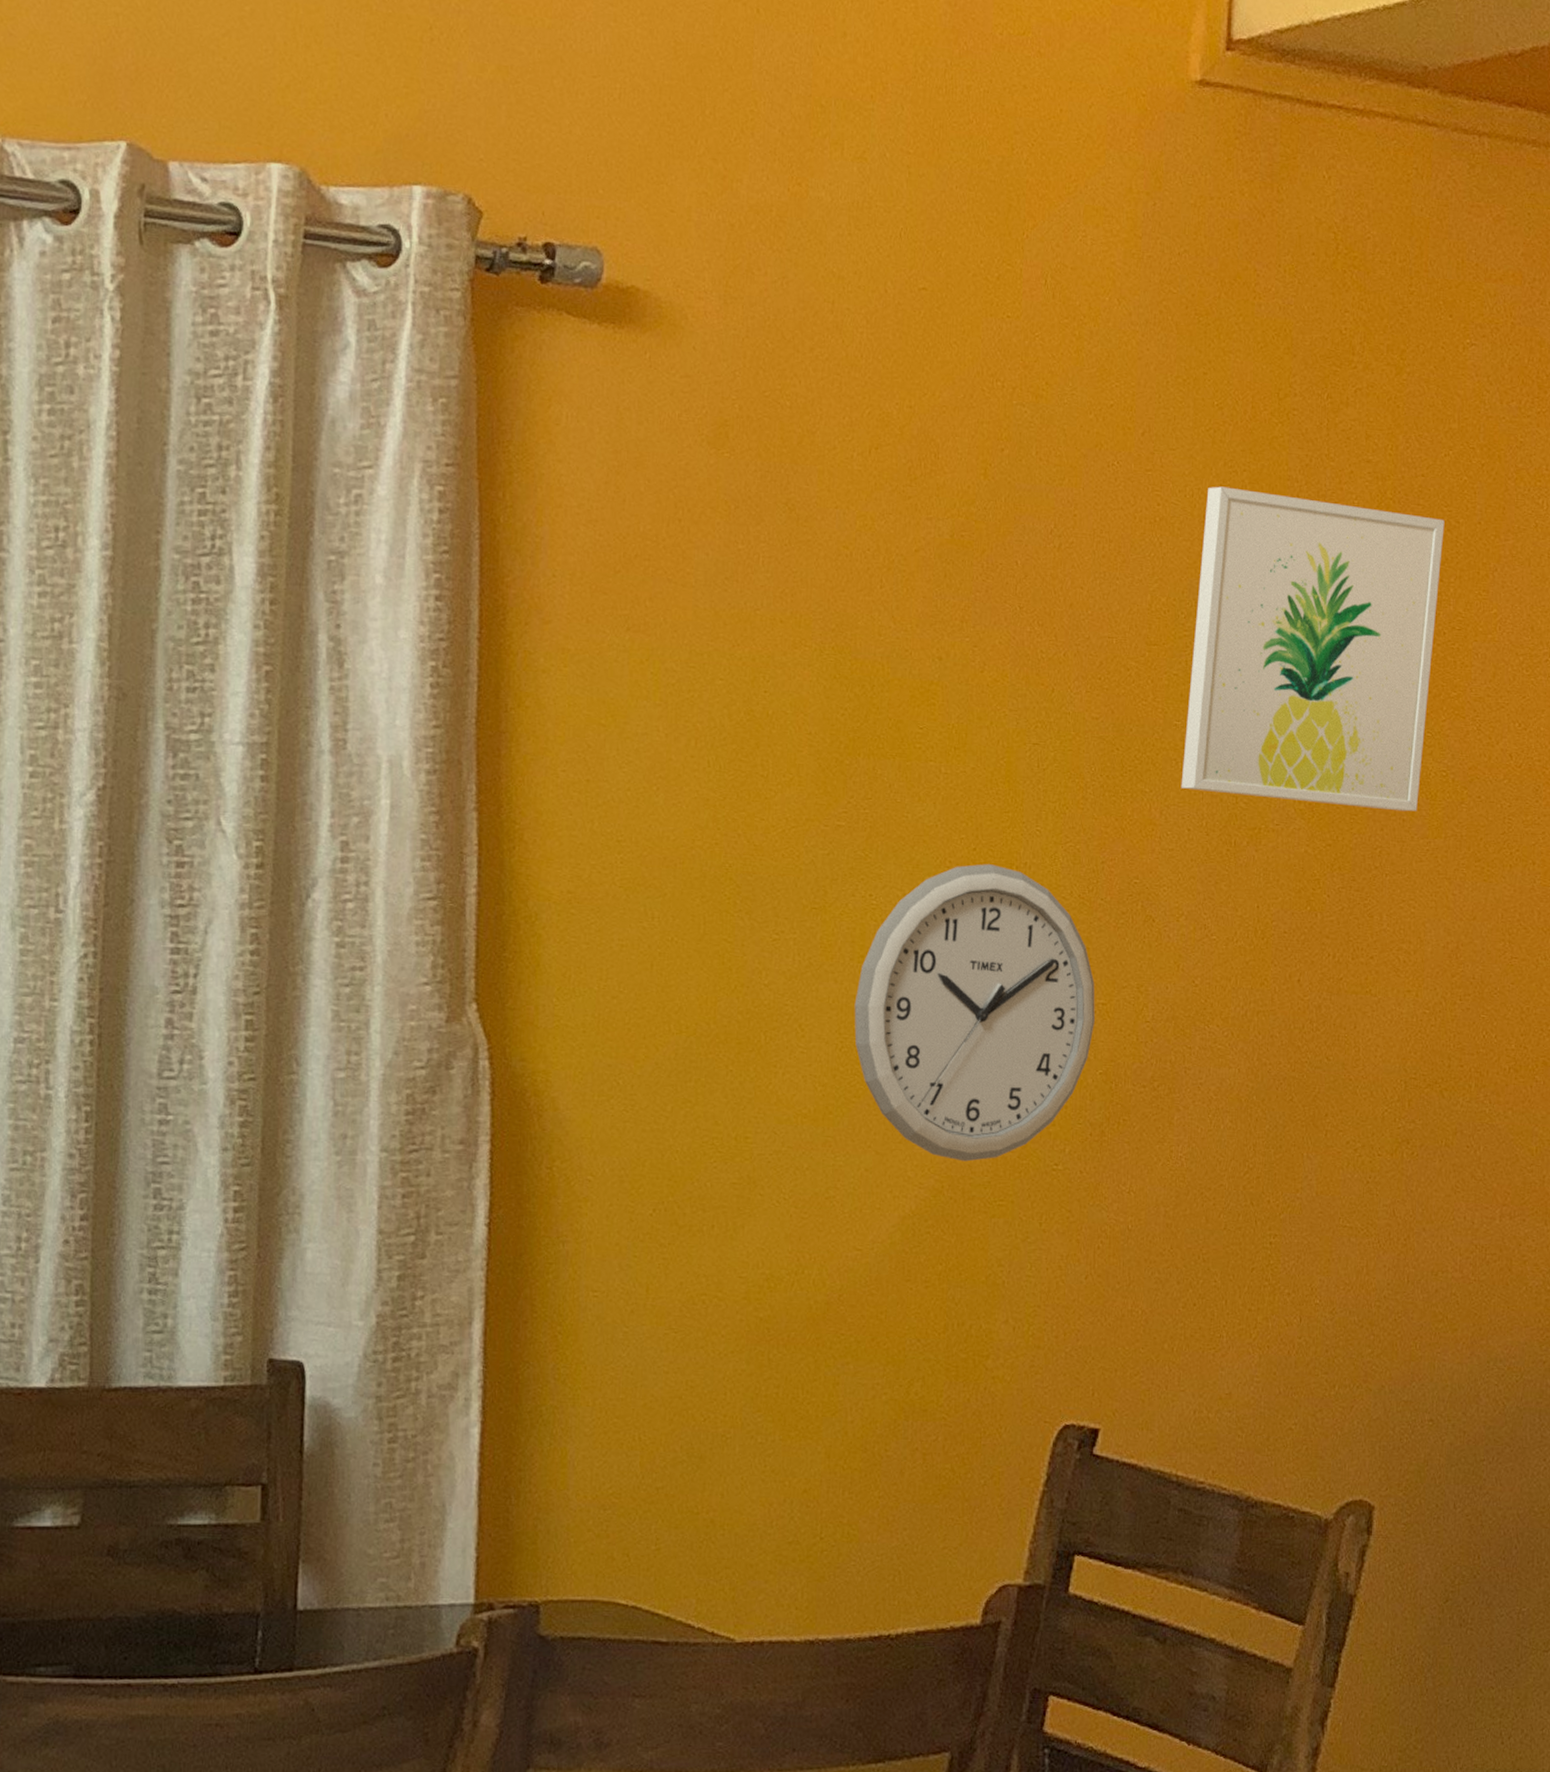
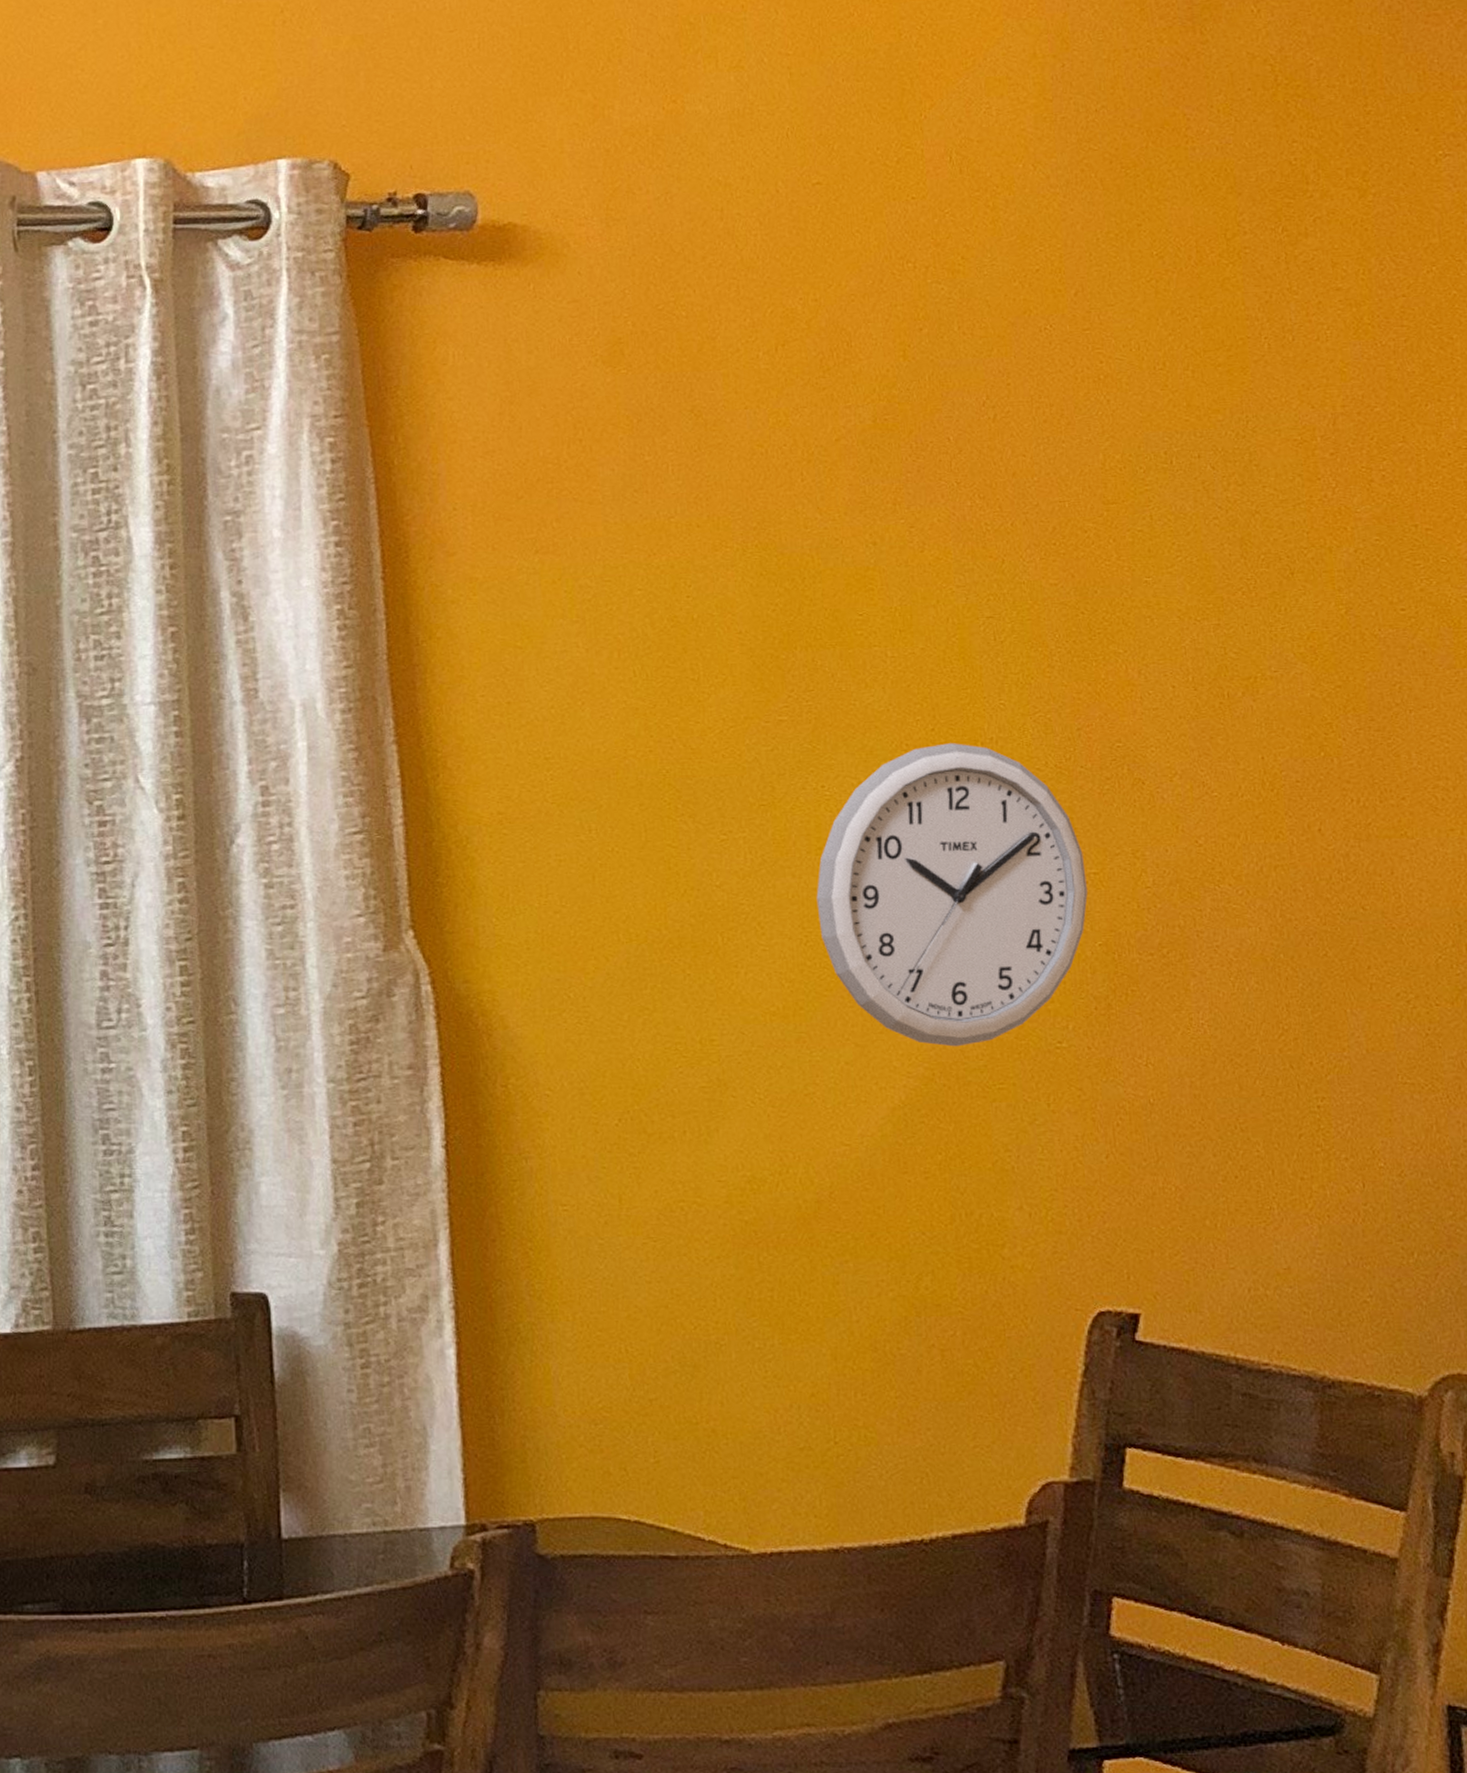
wall art: present [1181,486,1445,812] -> none [1155,335,1439,646]

